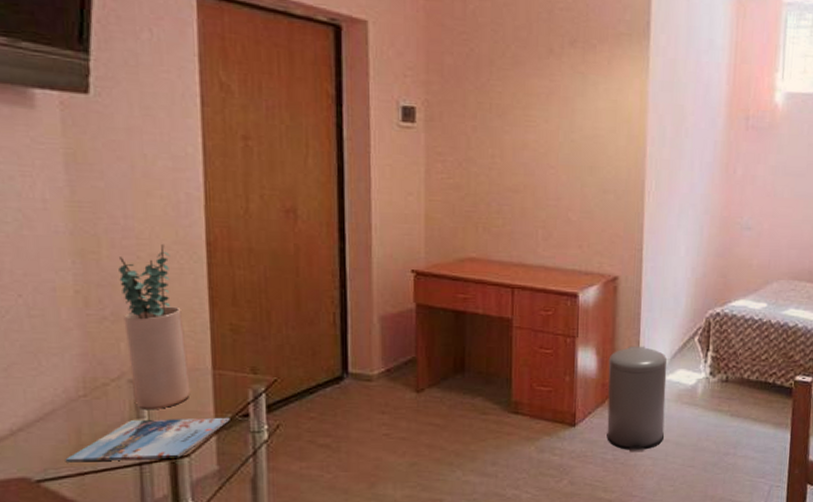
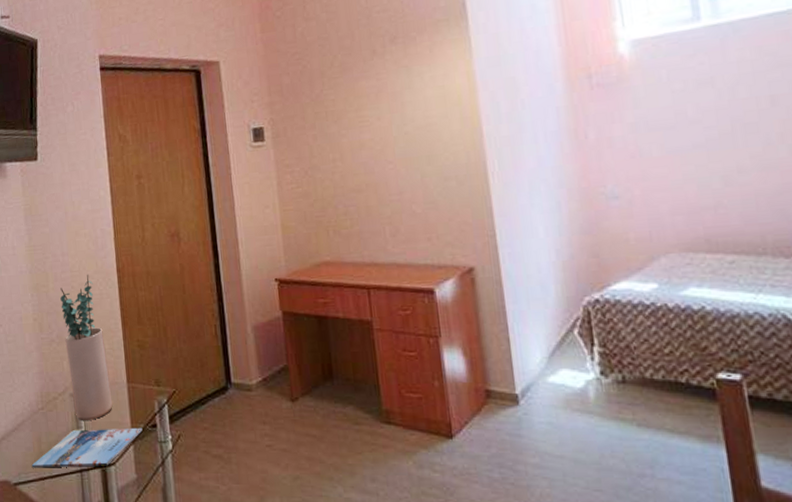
pedal bin: present [607,346,668,453] -> none [477,343,557,471]

